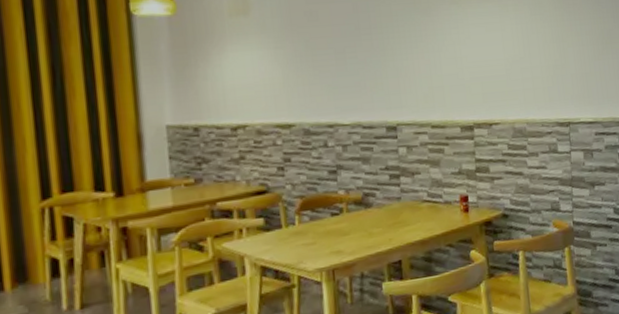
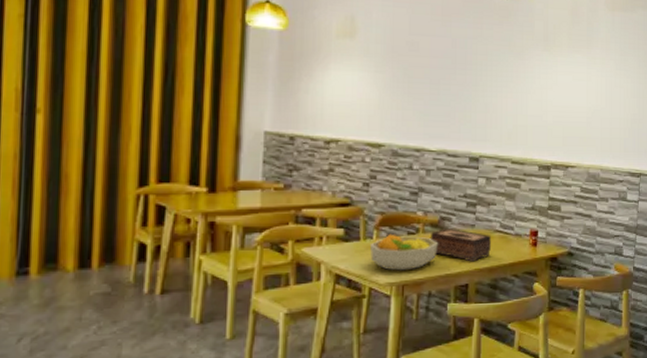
fruit bowl: none [294,216,365,256] -> present [370,234,438,271]
tissue box: none [355,203,421,237] -> present [430,227,491,262]

